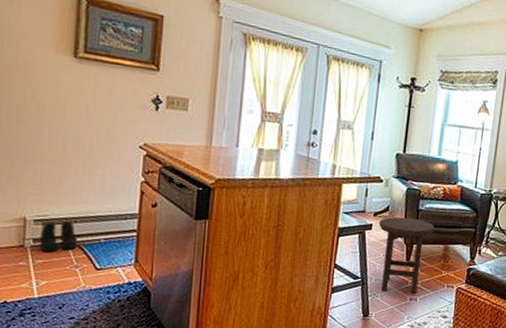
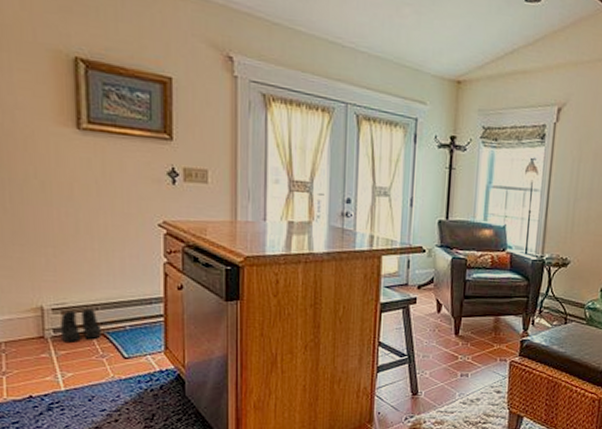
stool: present [379,216,434,294] -> none [424,288,483,369]

